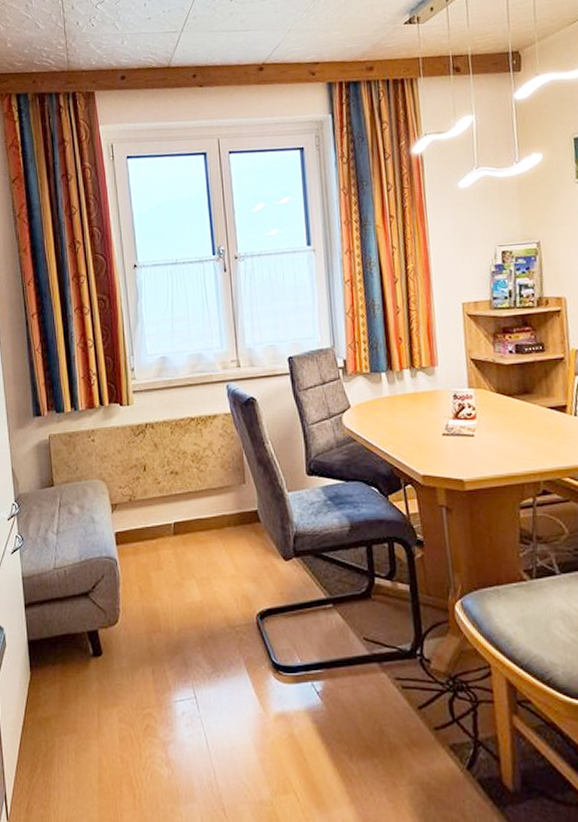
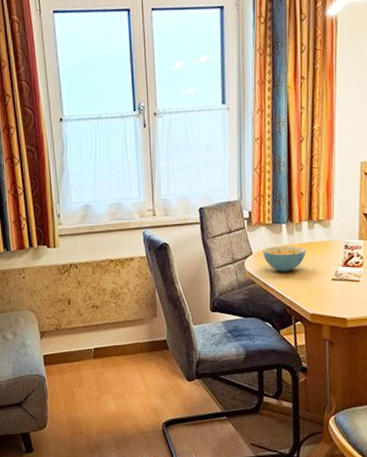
cereal bowl: none [362,397,411,427] -> present [263,246,307,272]

